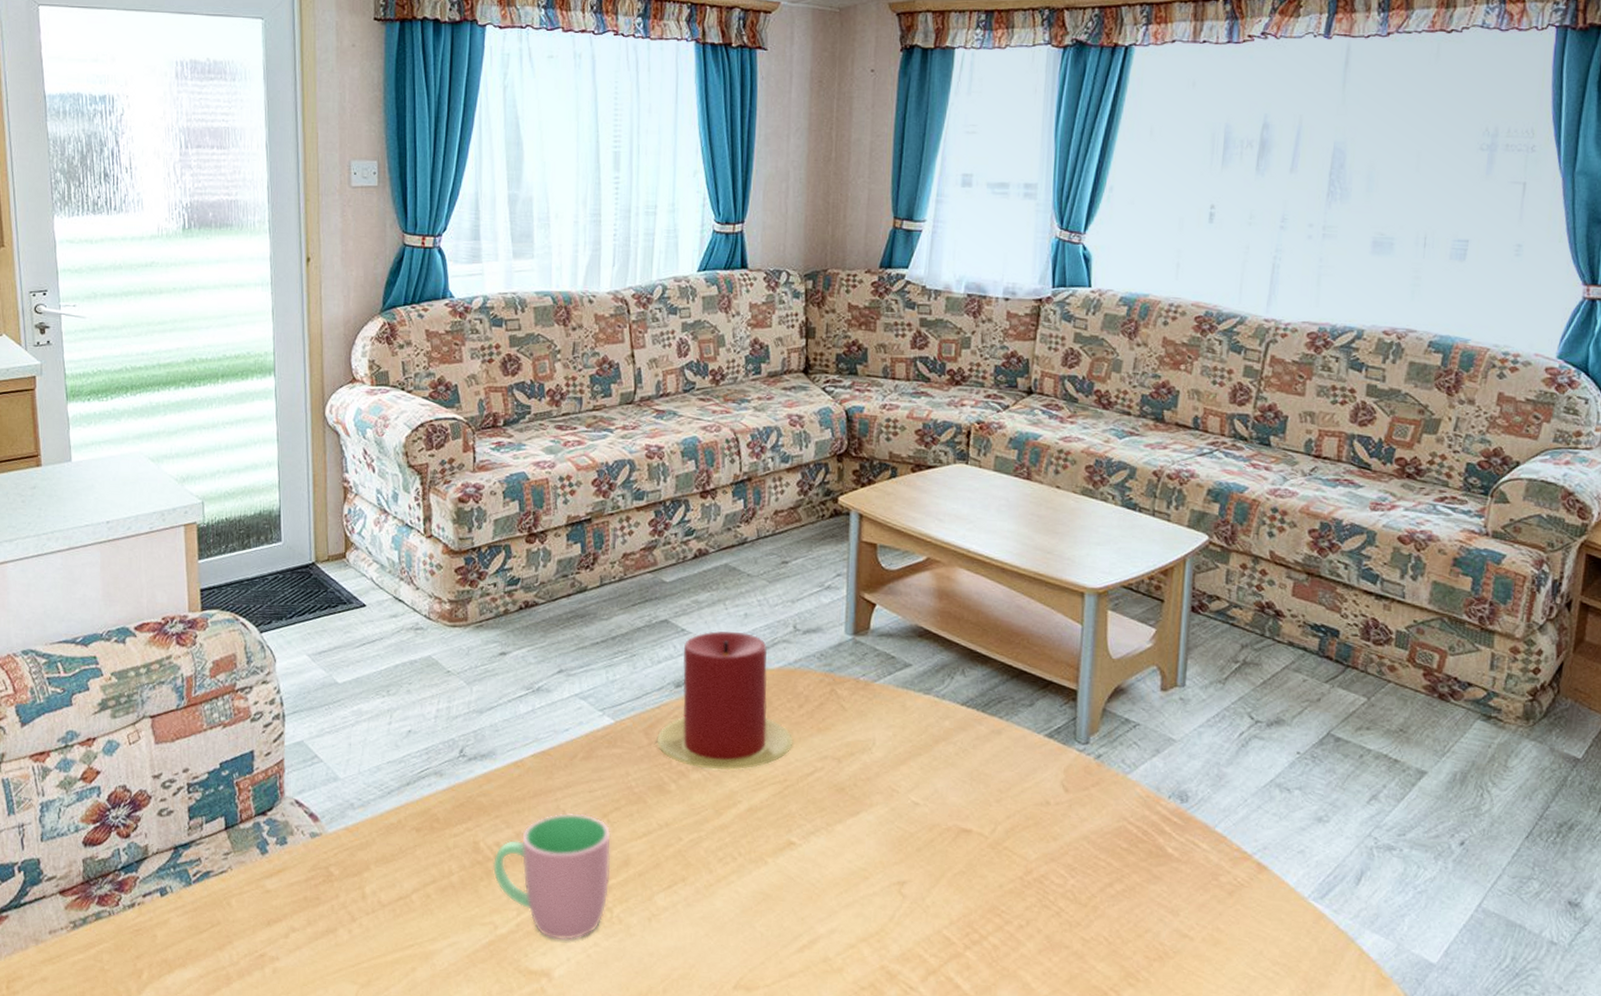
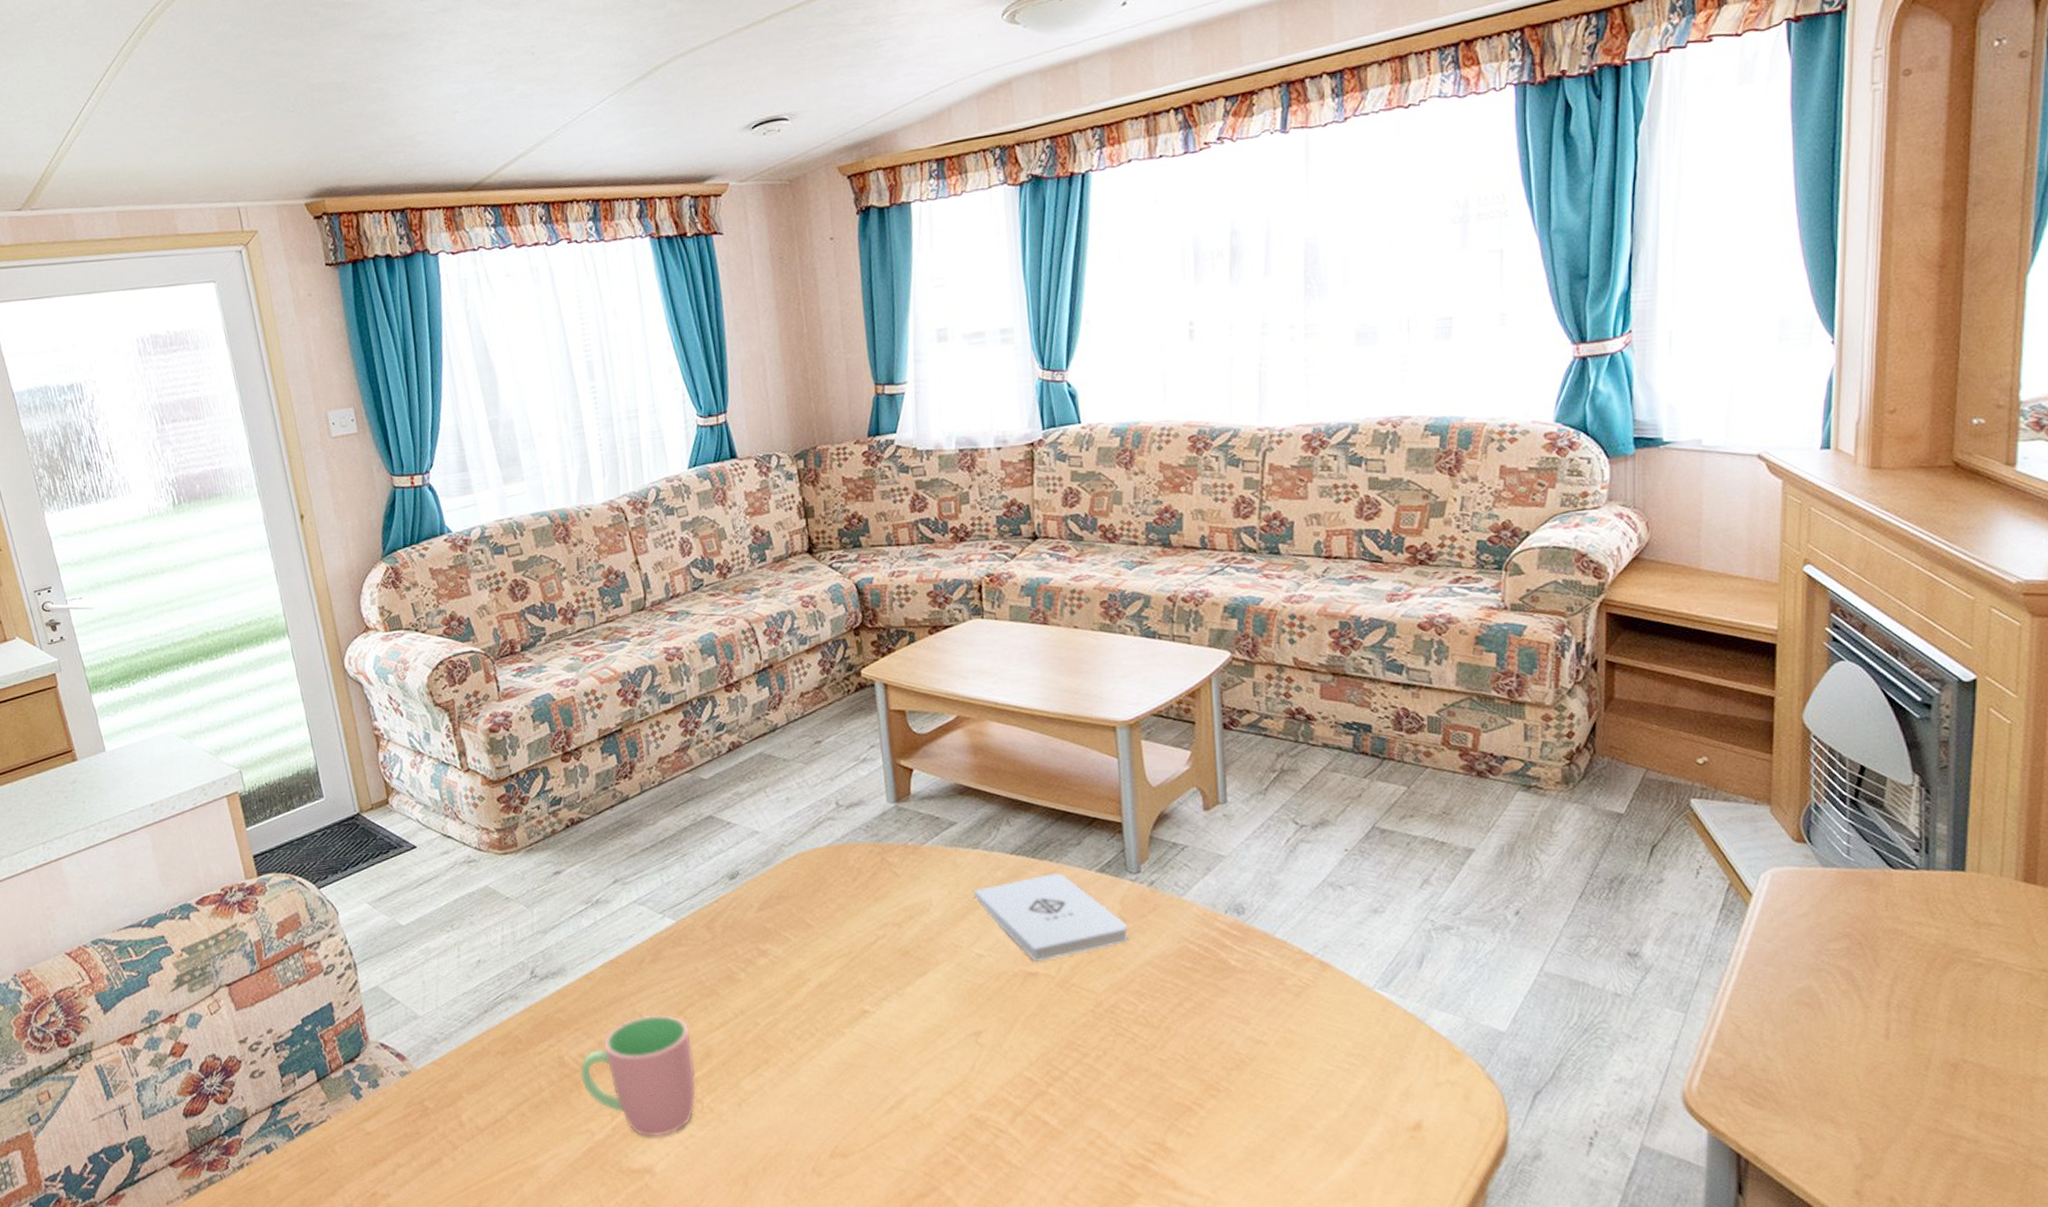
candle: present [656,631,793,770] -> none [719,816,853,953]
notepad: none [918,731,1069,819] -> present [973,873,1129,962]

